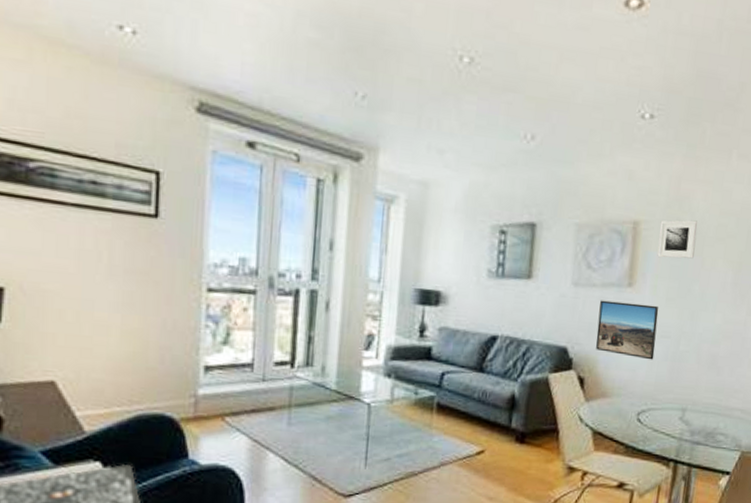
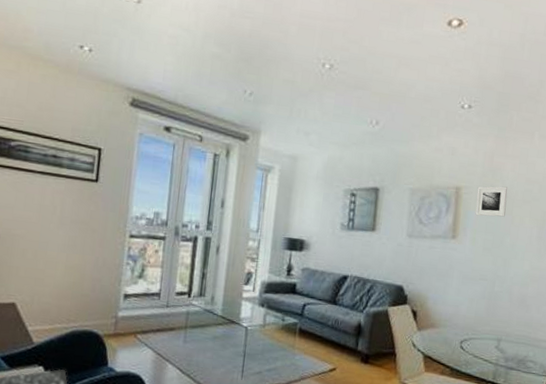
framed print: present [596,300,659,360] -> none [426,249,477,298]

